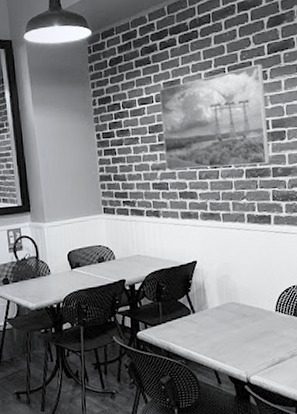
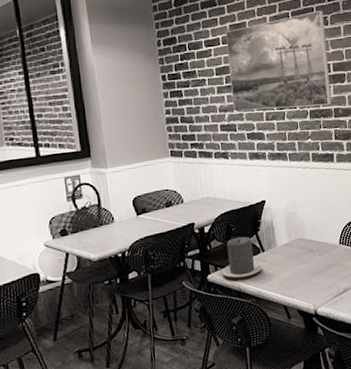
candle: none [151,296,193,338] -> present [221,236,263,279]

